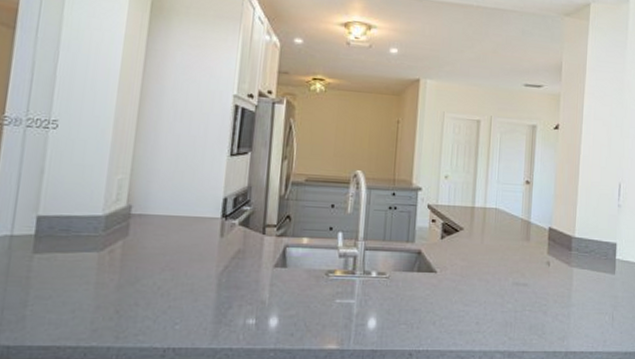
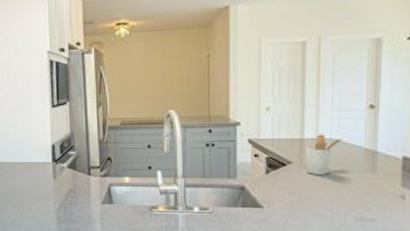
utensil holder: none [475,203,506,242] -> present [306,134,343,175]

